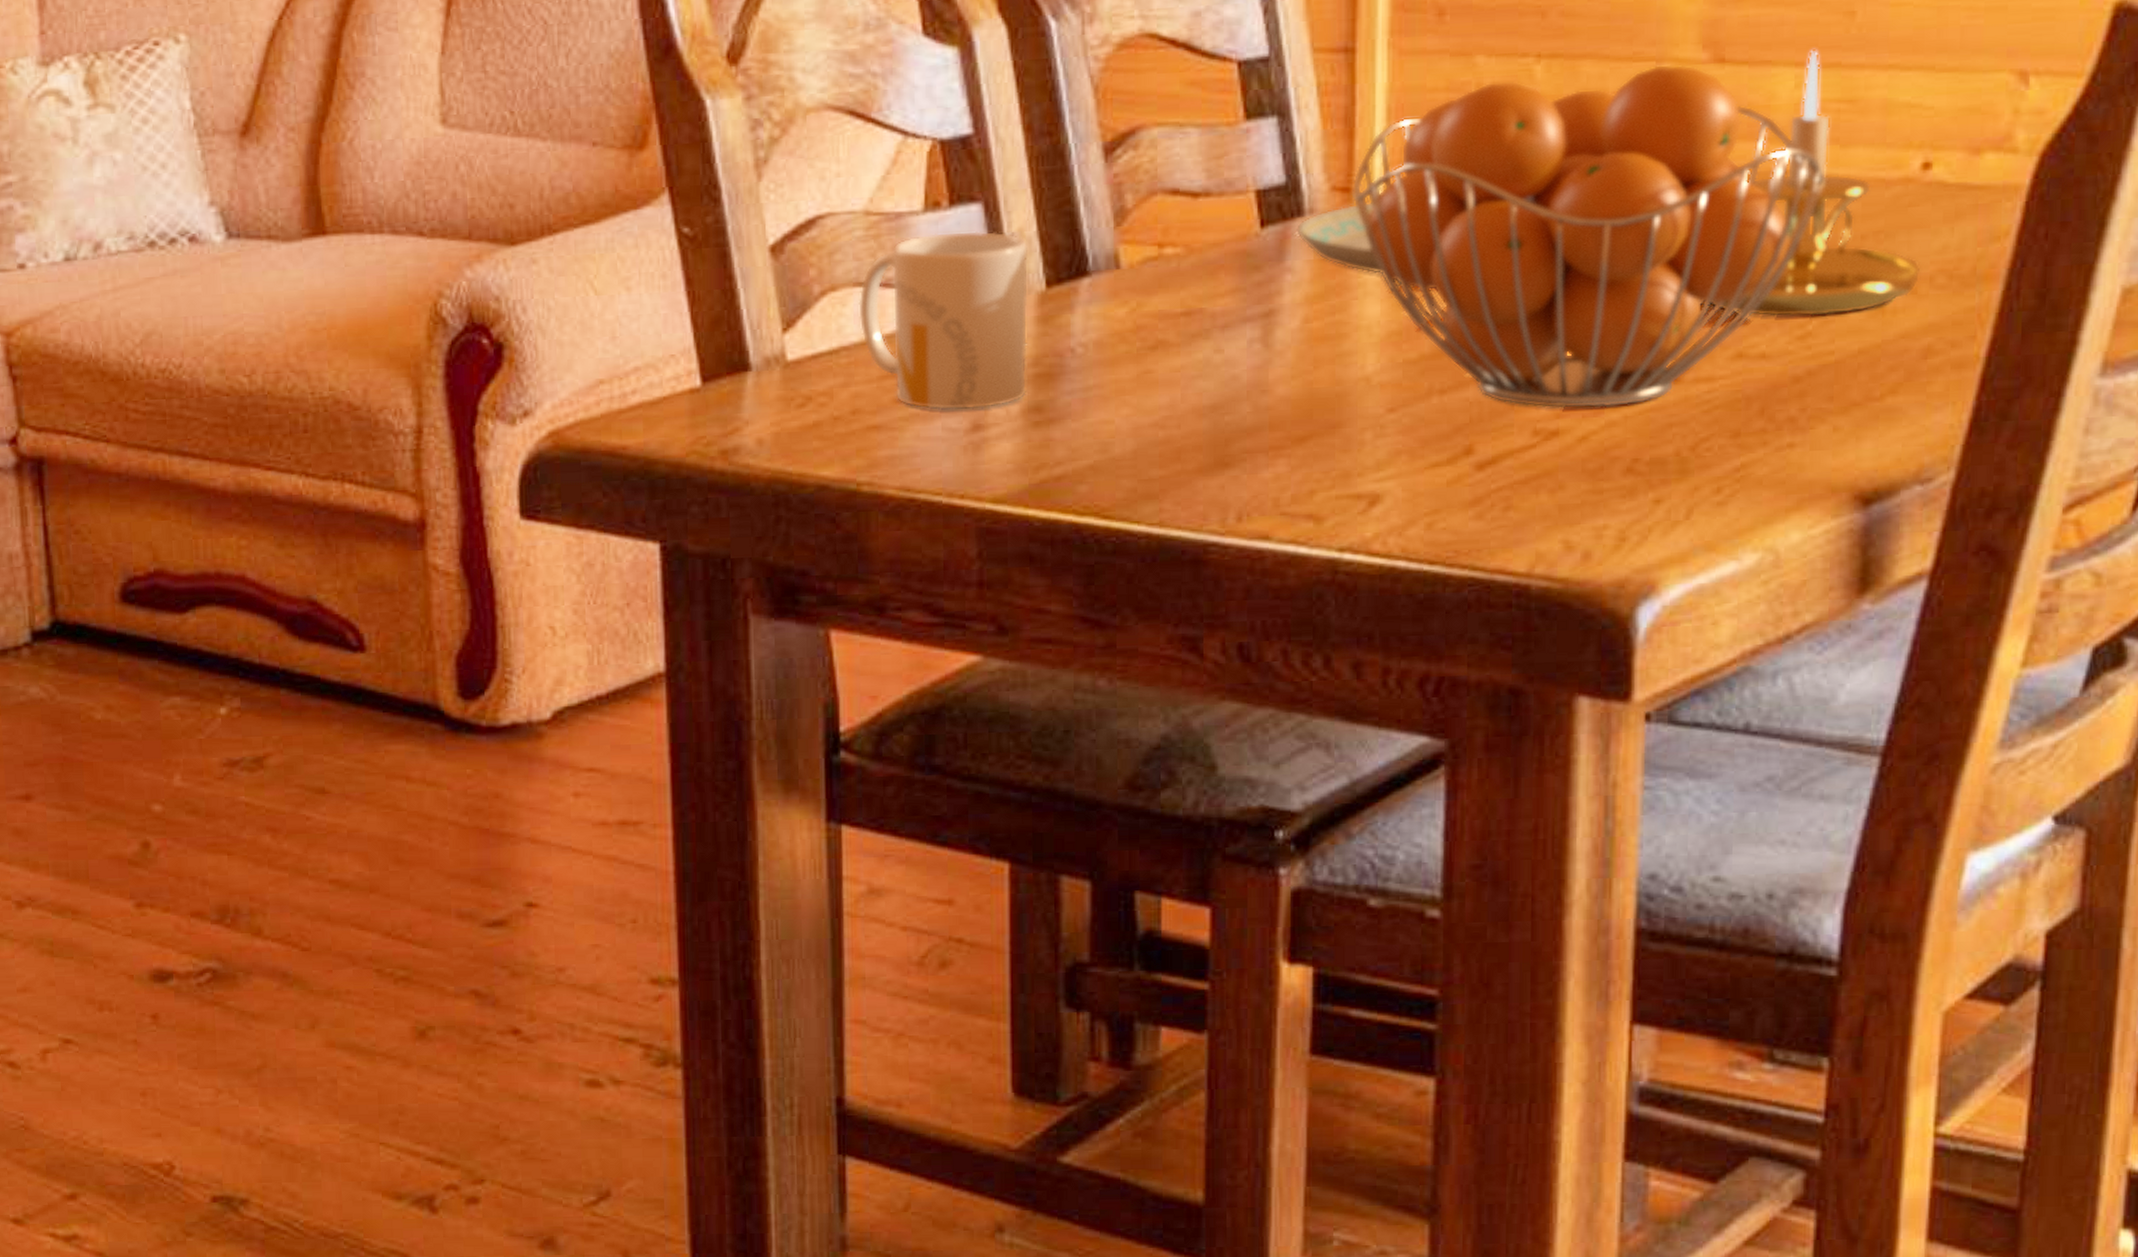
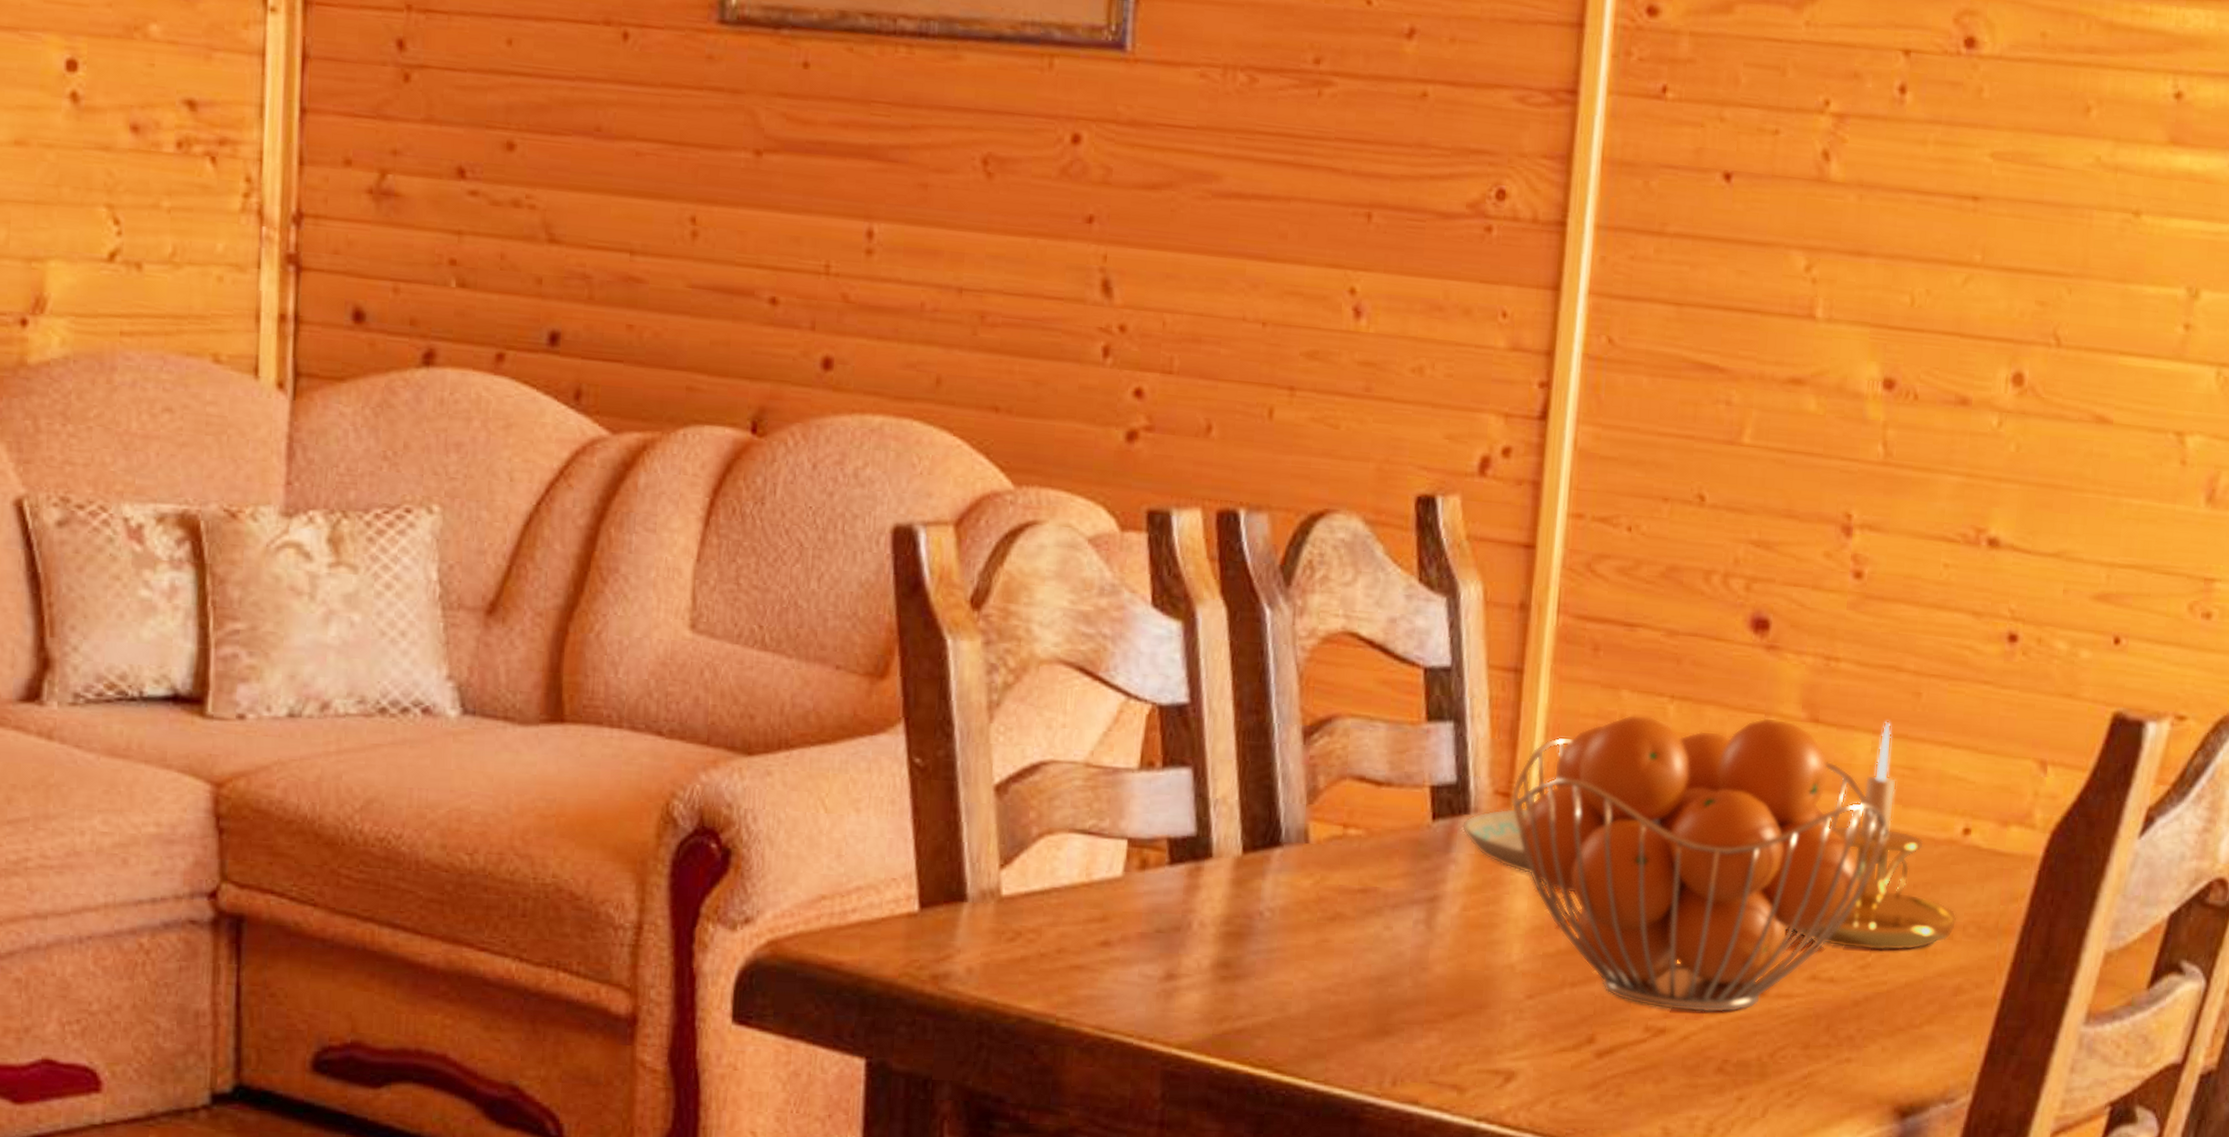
mug: present [858,231,1029,411] -> none [1071,791,1230,960]

